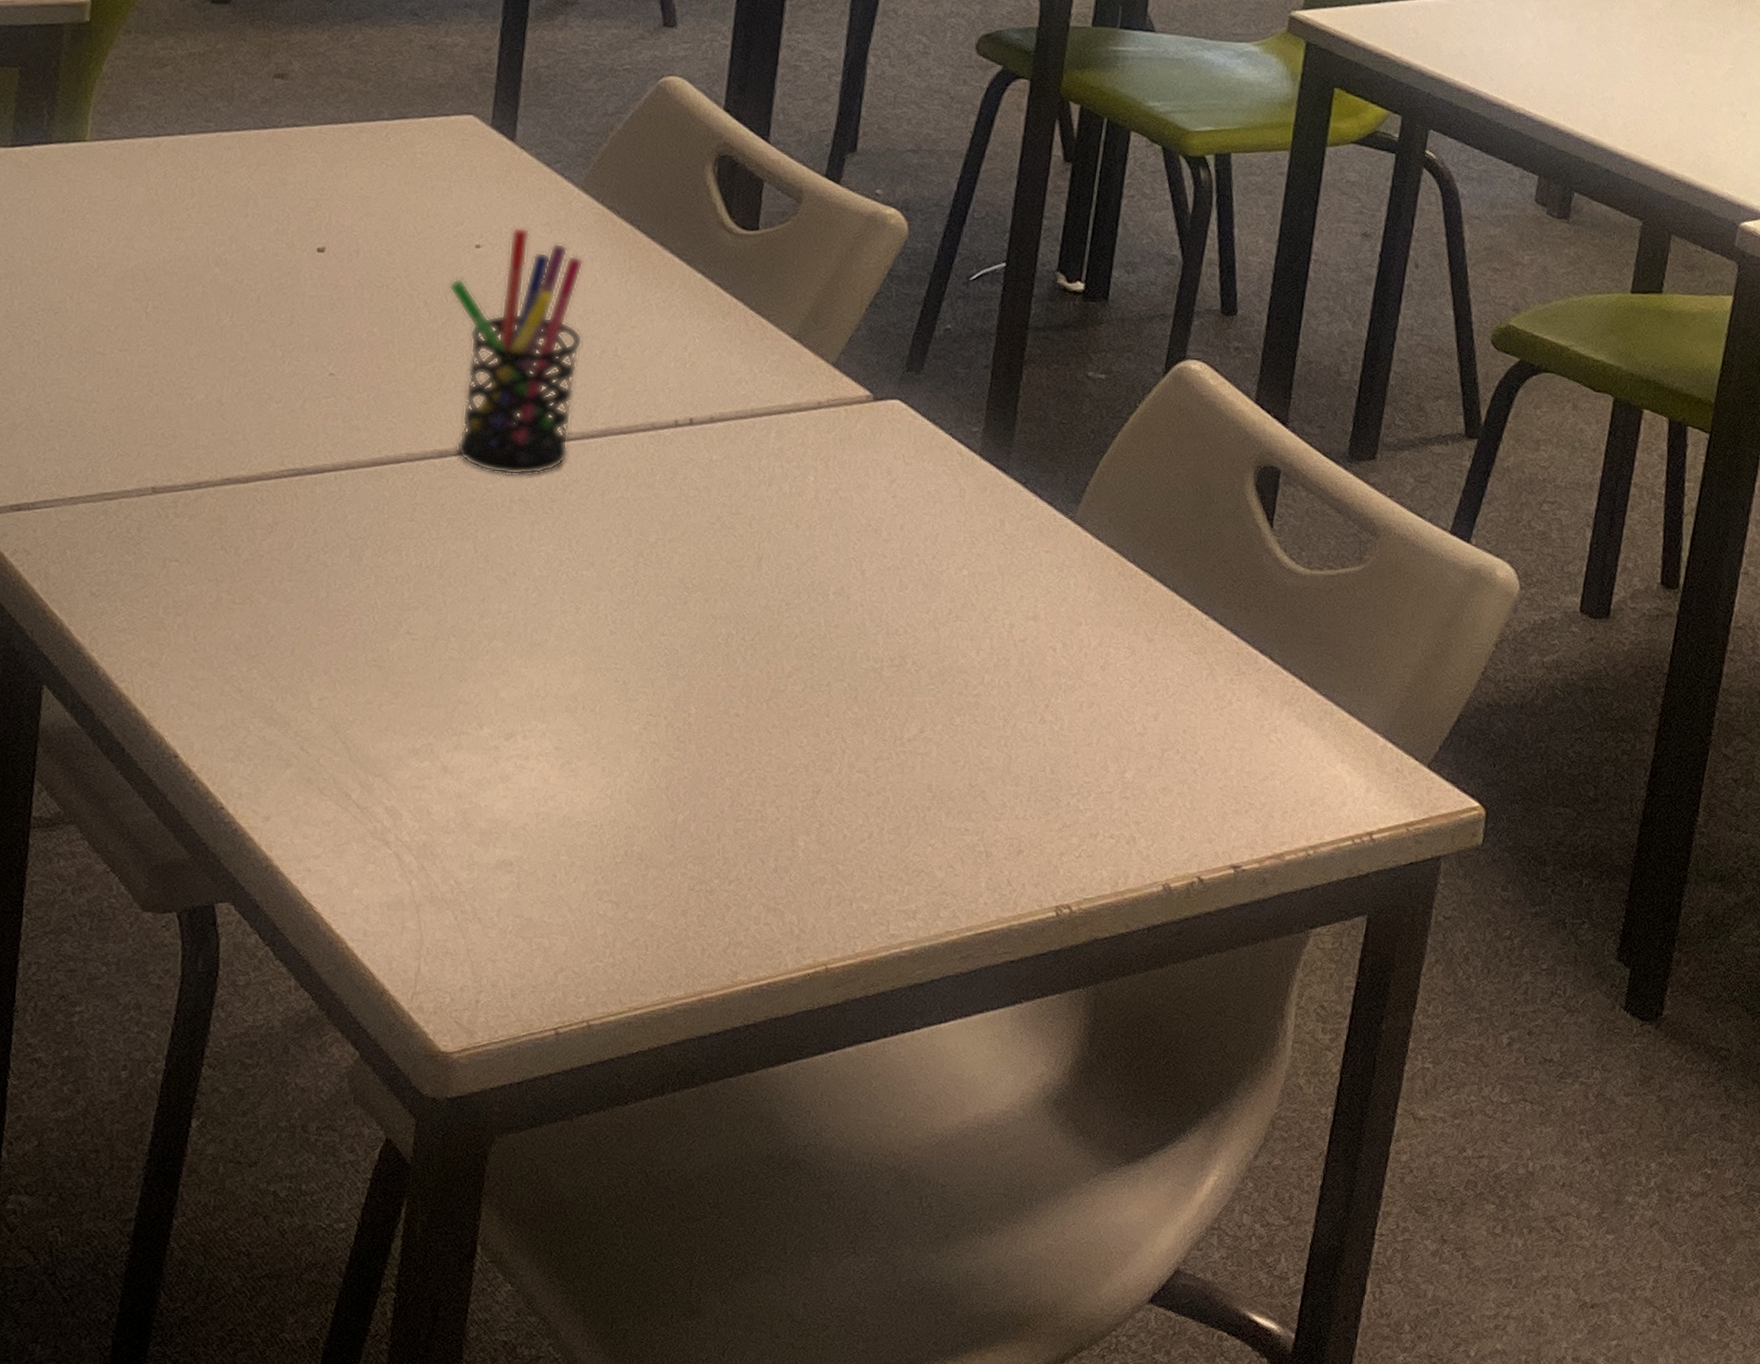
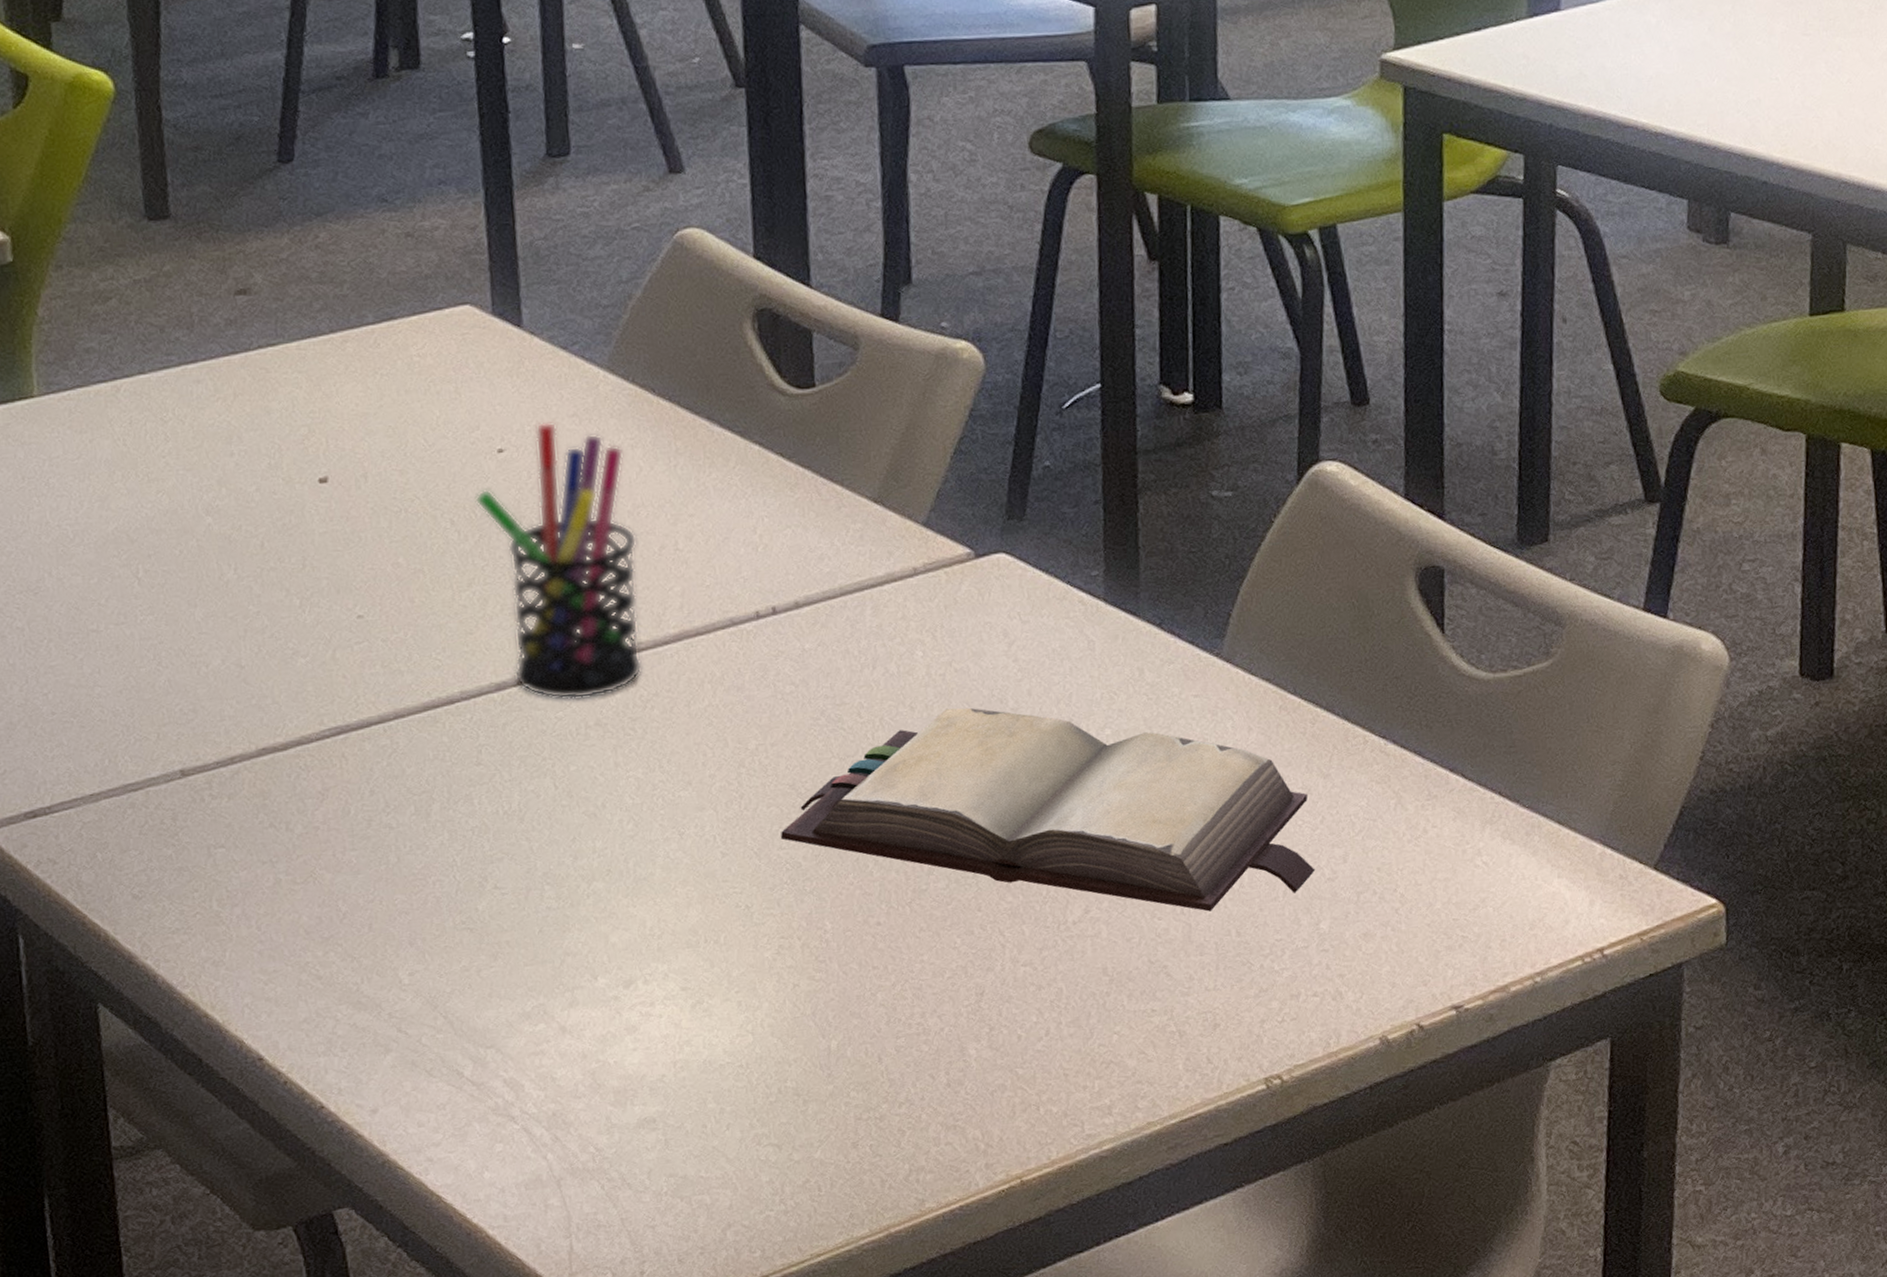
hardback book: none [664,530,1131,747] -> present [781,707,1316,912]

